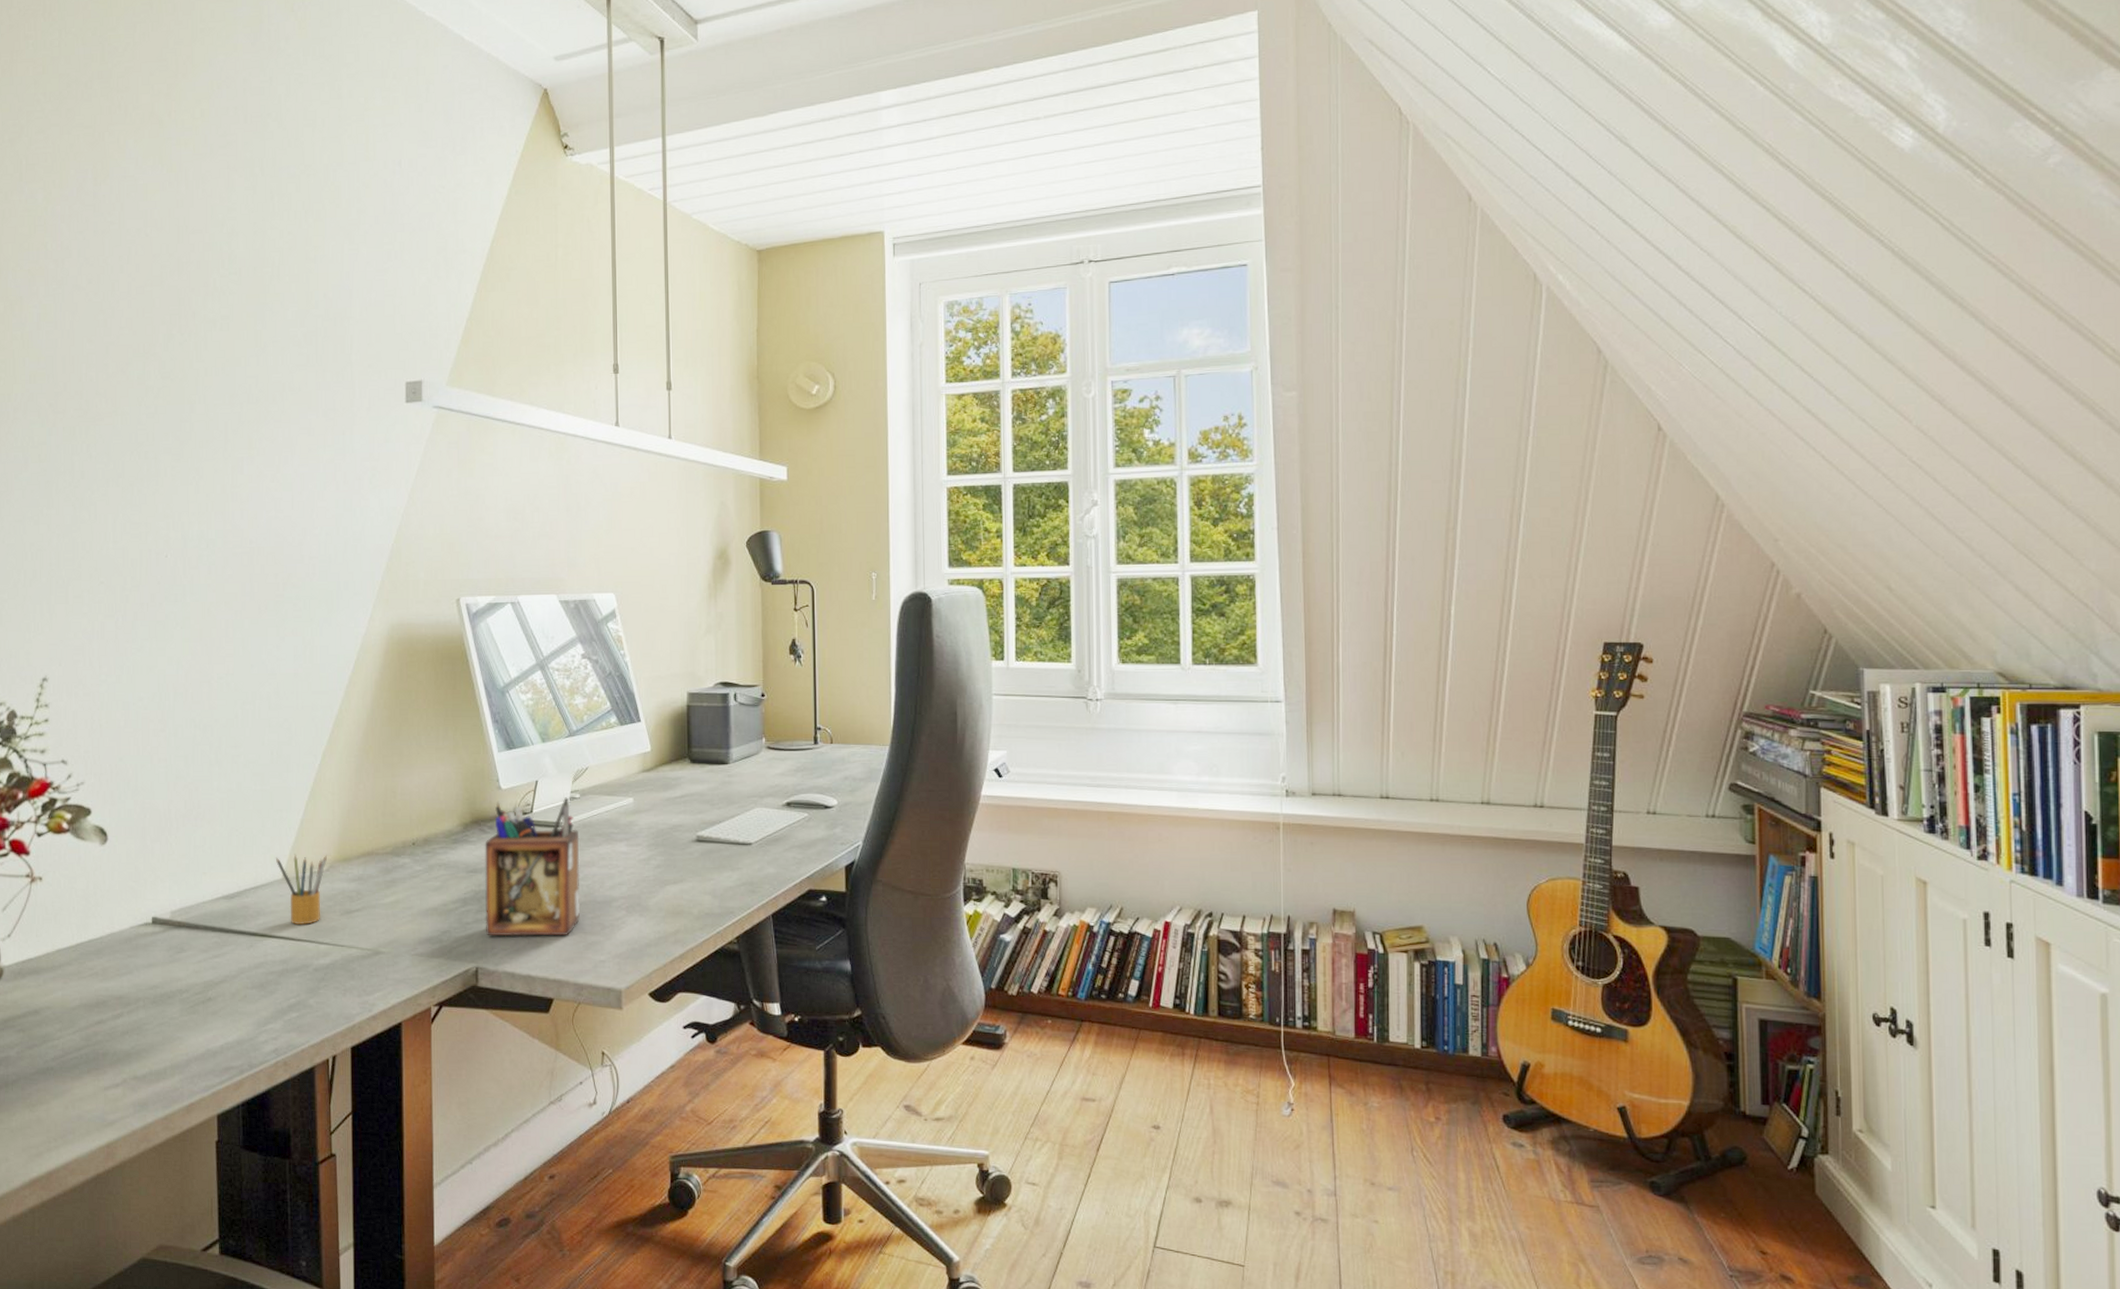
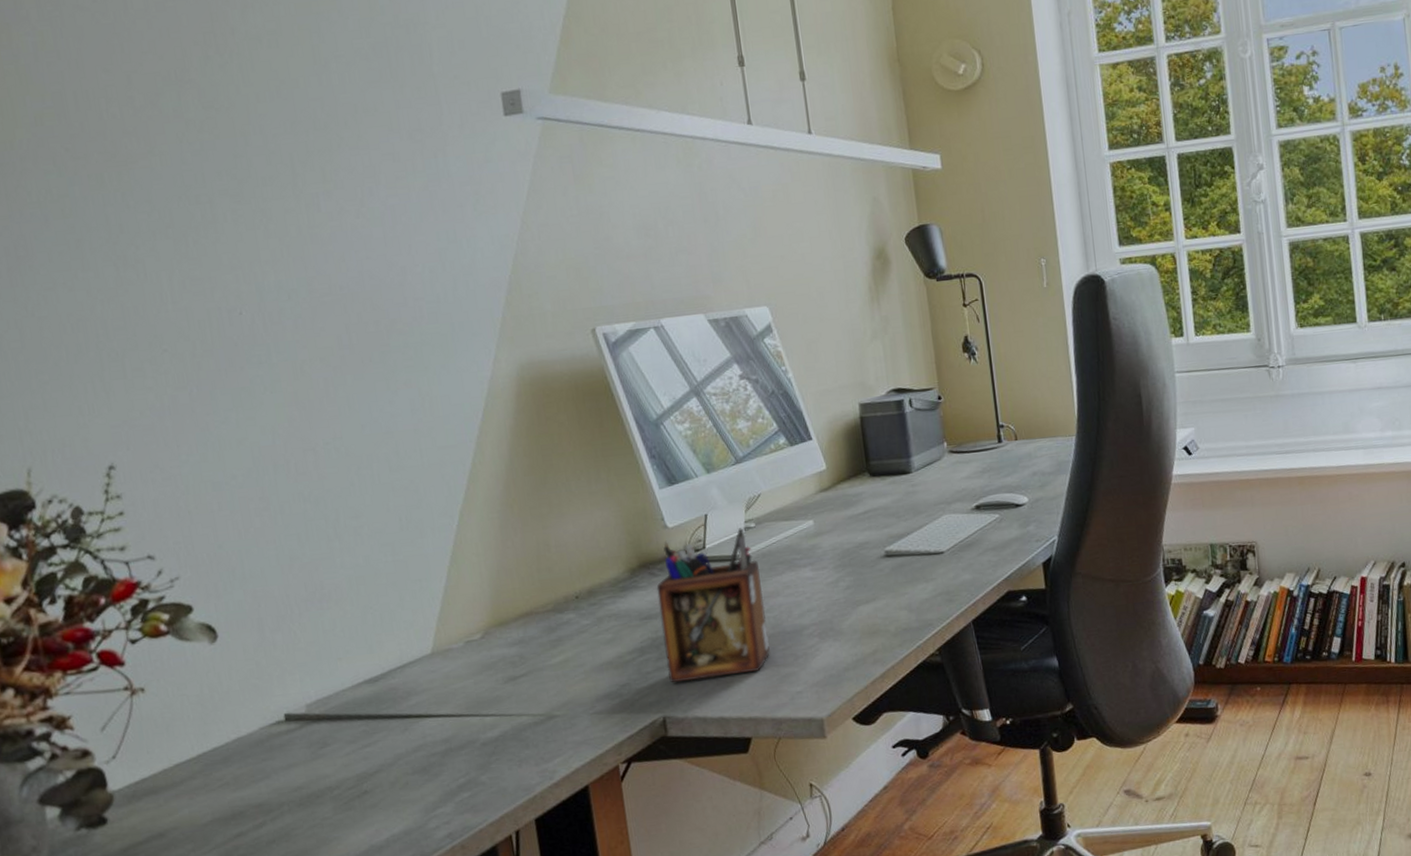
pencil box: present [276,854,327,926] -> none [421,622,482,700]

